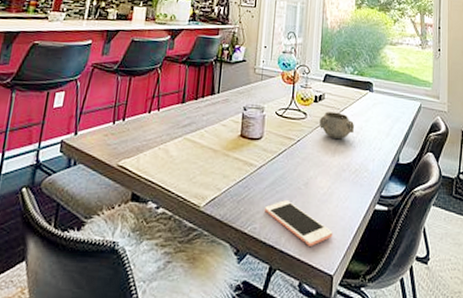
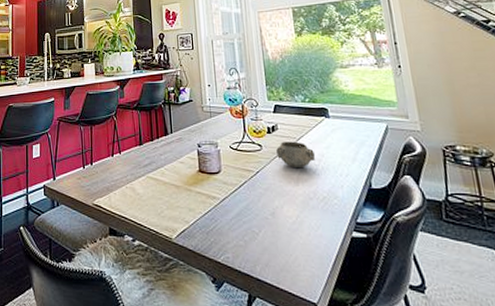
cell phone: present [265,200,333,246] -> none [235,230,310,275]

